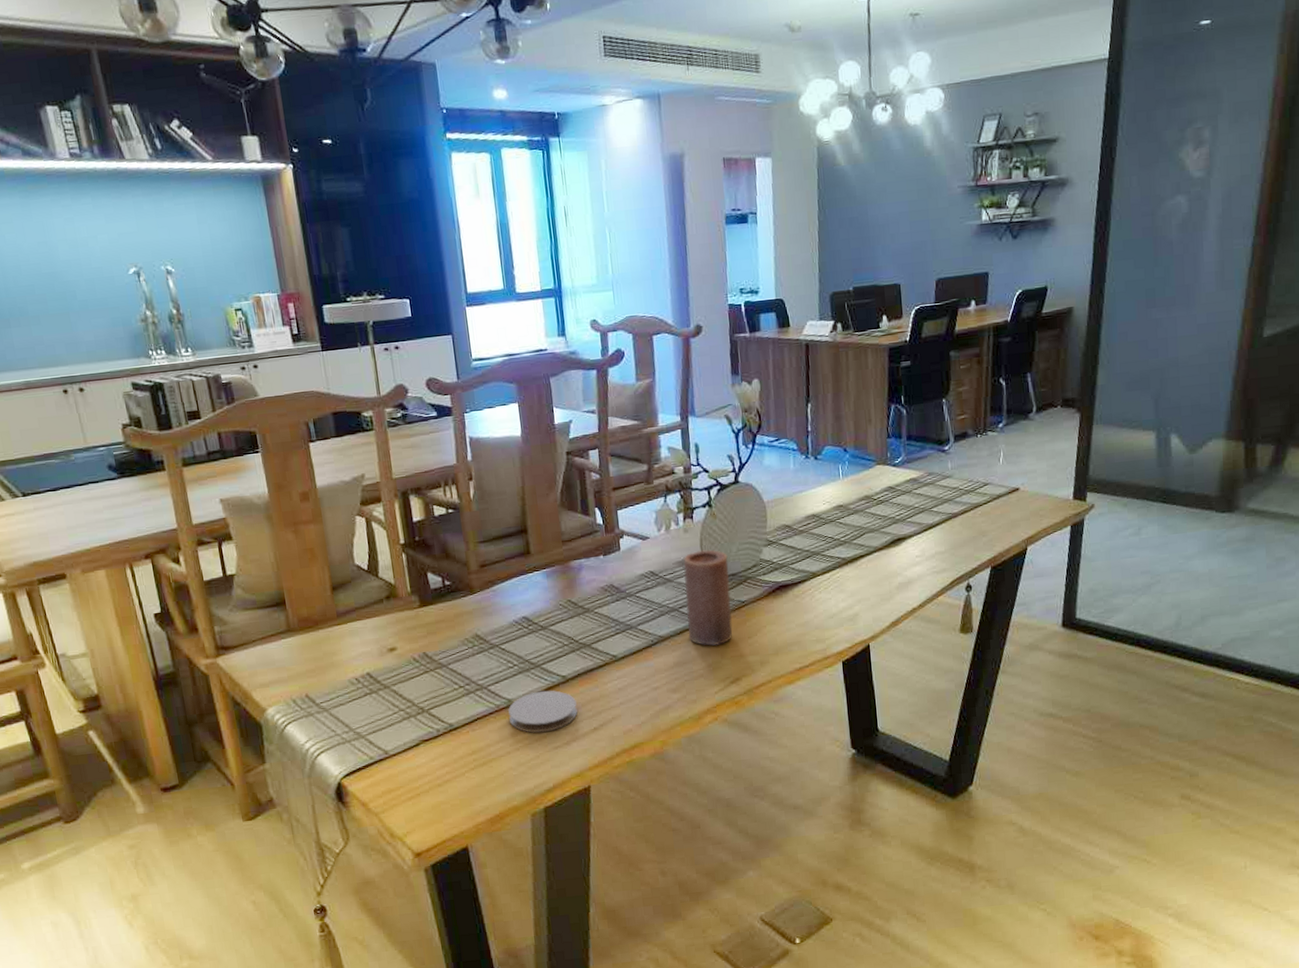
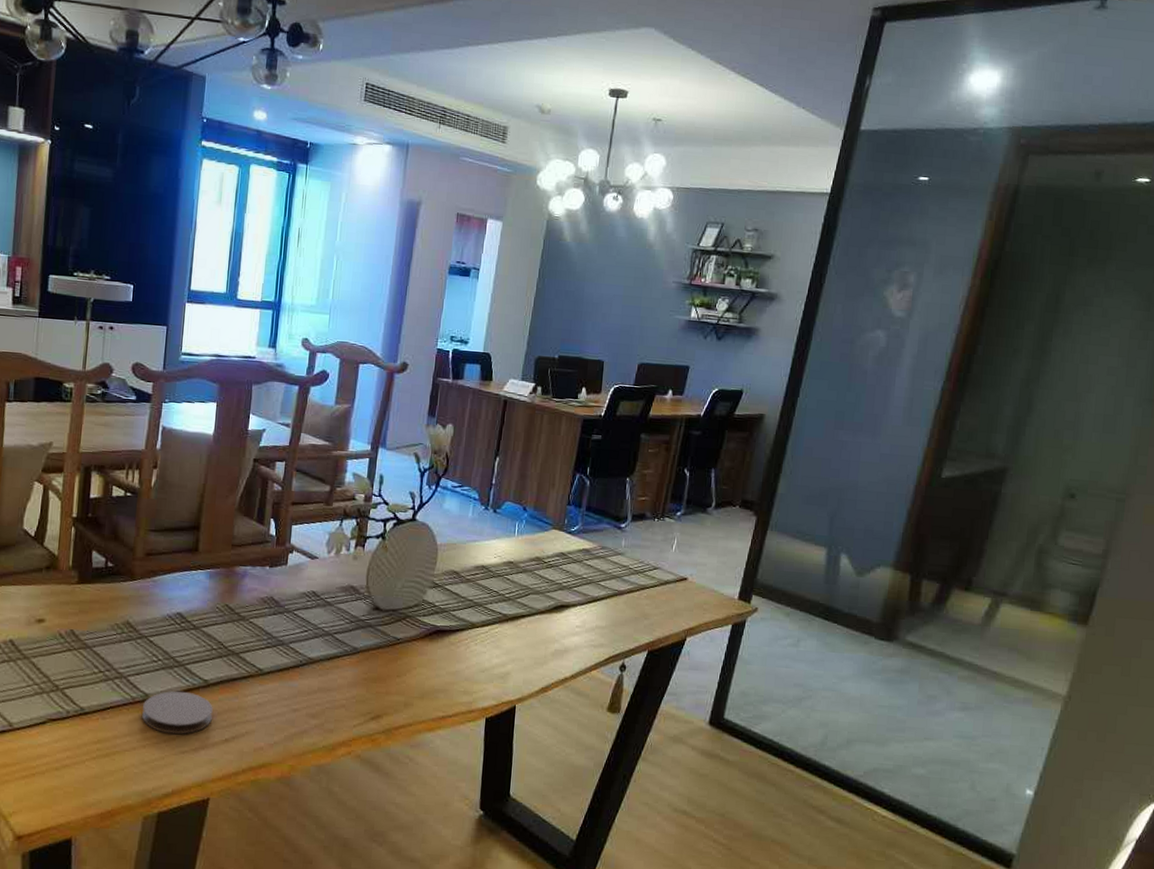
candle: present [683,550,733,646] -> none [339,580,392,678]

